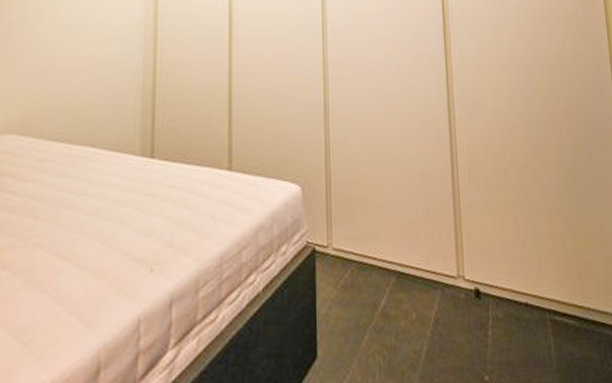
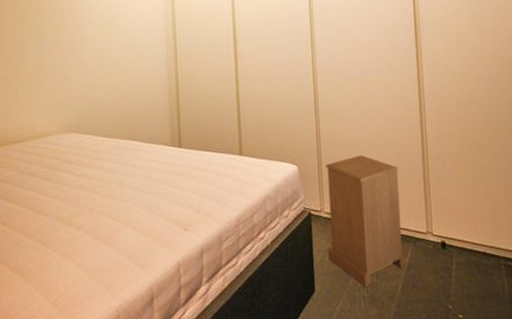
nightstand: none [336,173,432,352] -> present [326,154,406,287]

